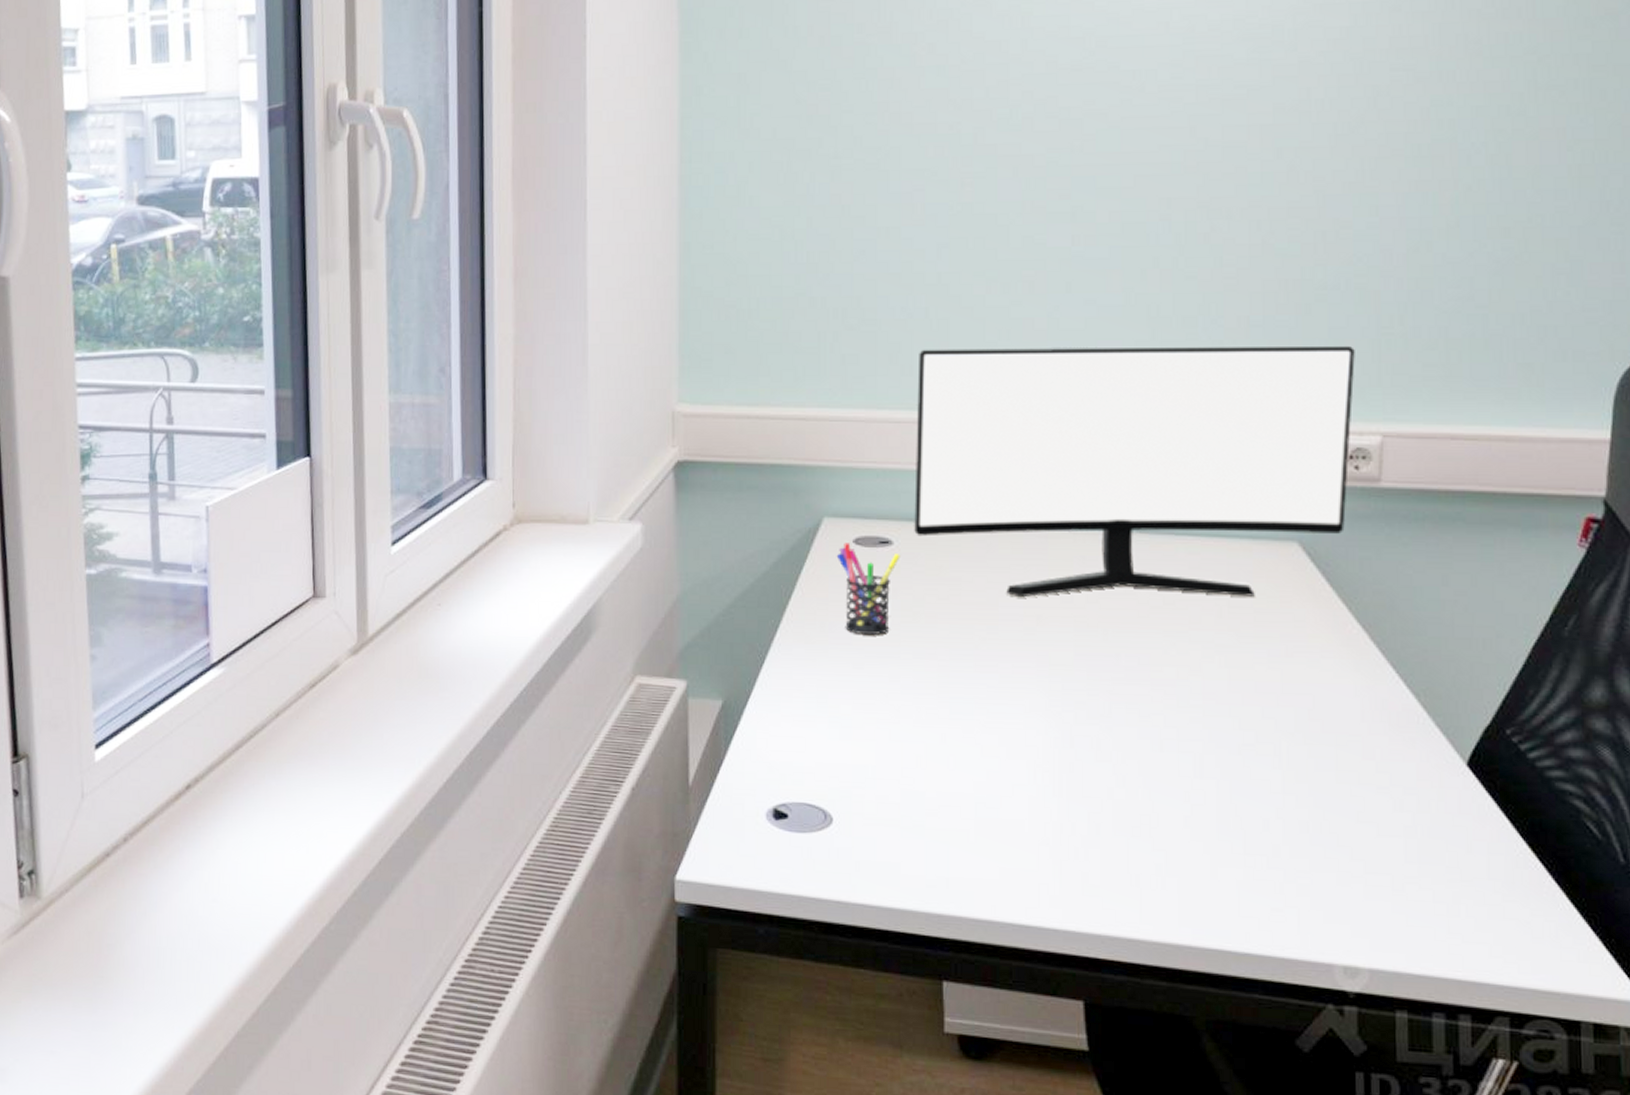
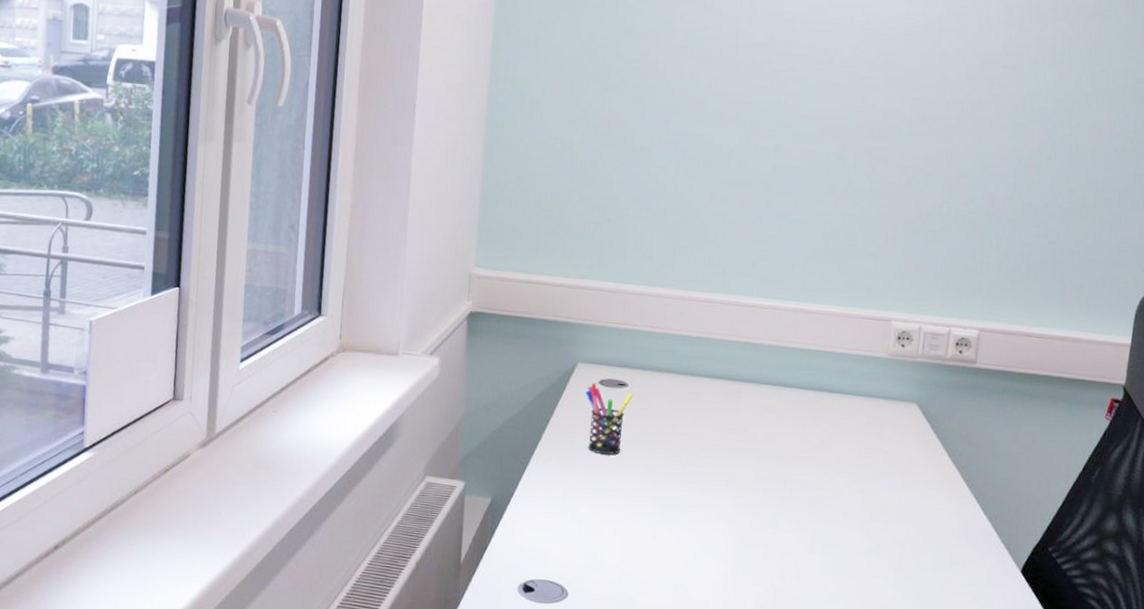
monitor: present [914,346,1355,598] -> none [644,241,965,442]

